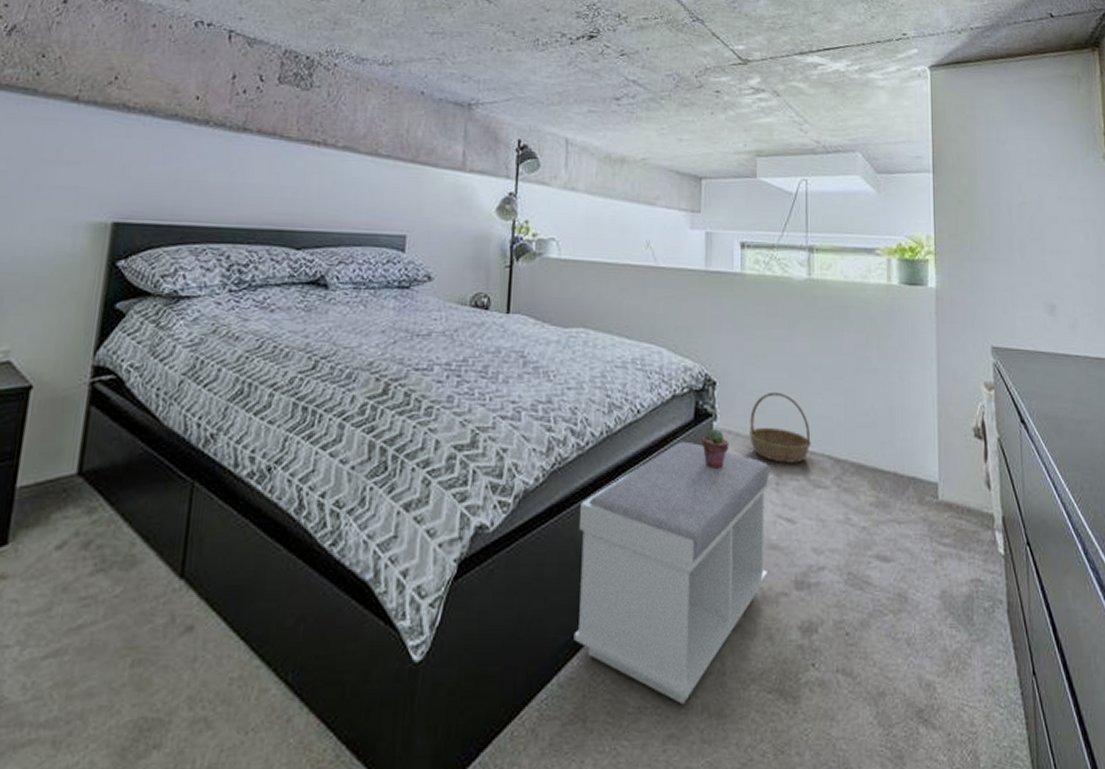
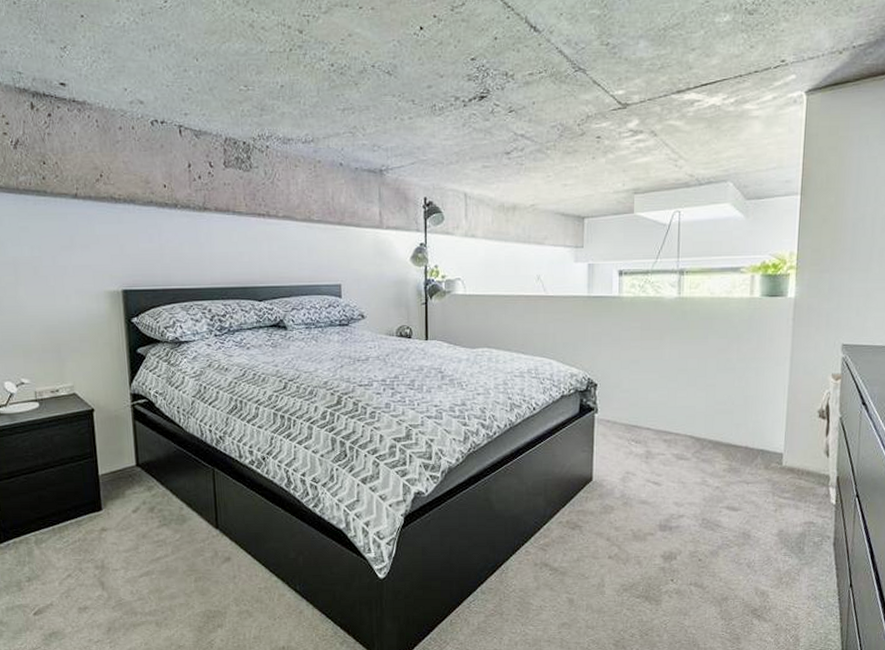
bench: present [573,441,769,705] -> none [491,429,641,605]
potted succulent: present [702,429,729,469] -> none [585,419,608,448]
basket: present [748,391,811,463] -> none [624,389,676,442]

